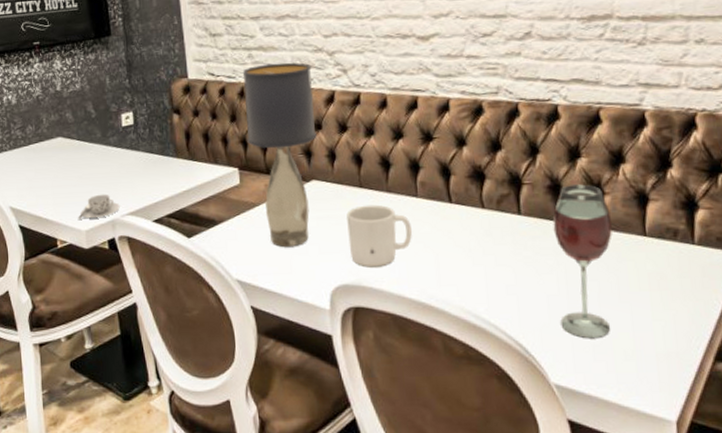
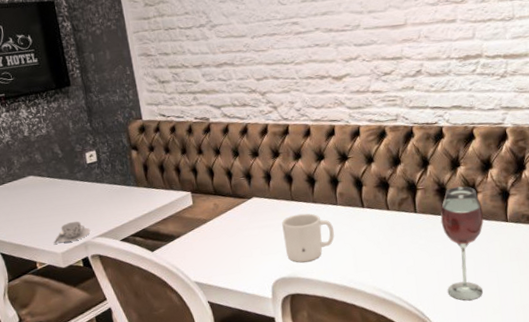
table lamp: present [242,62,317,247] -> none [189,102,255,253]

